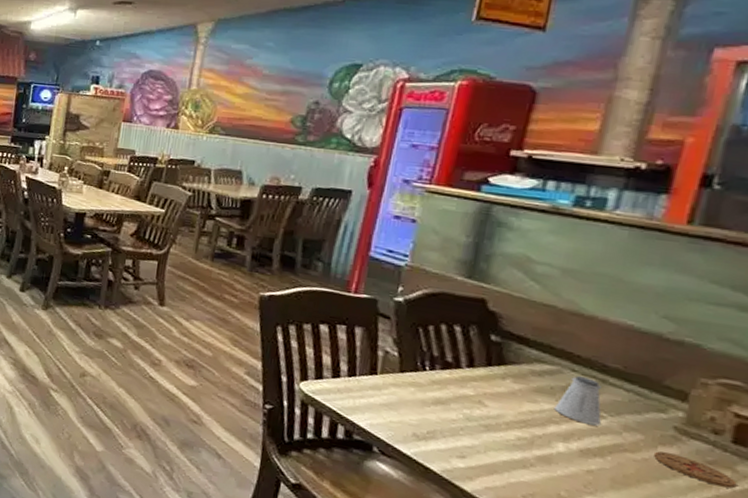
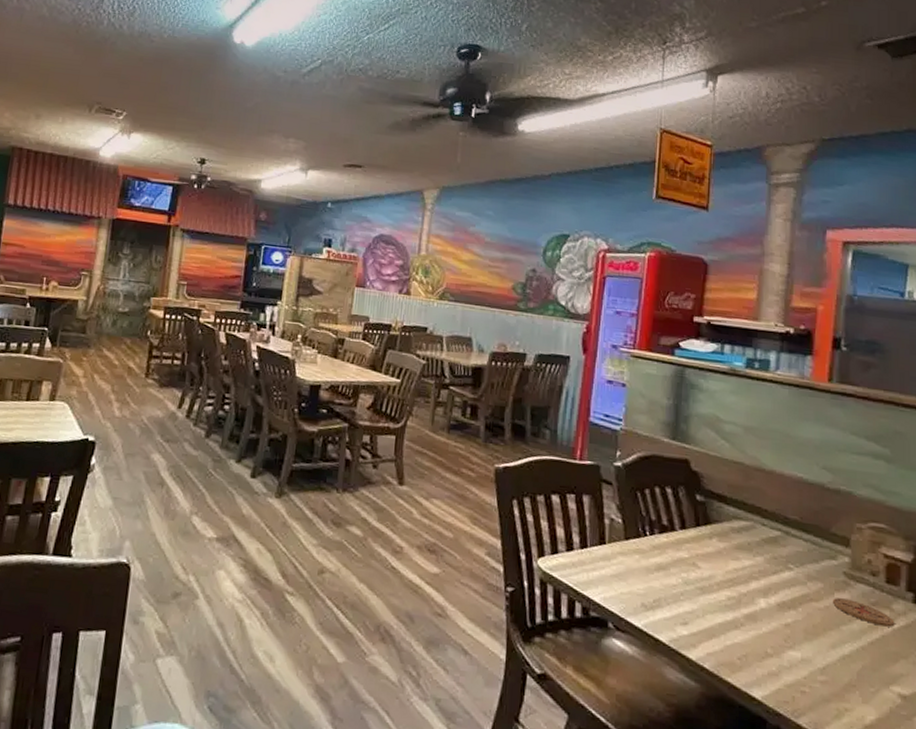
saltshaker: present [554,375,602,426] -> none [753,529,790,578]

